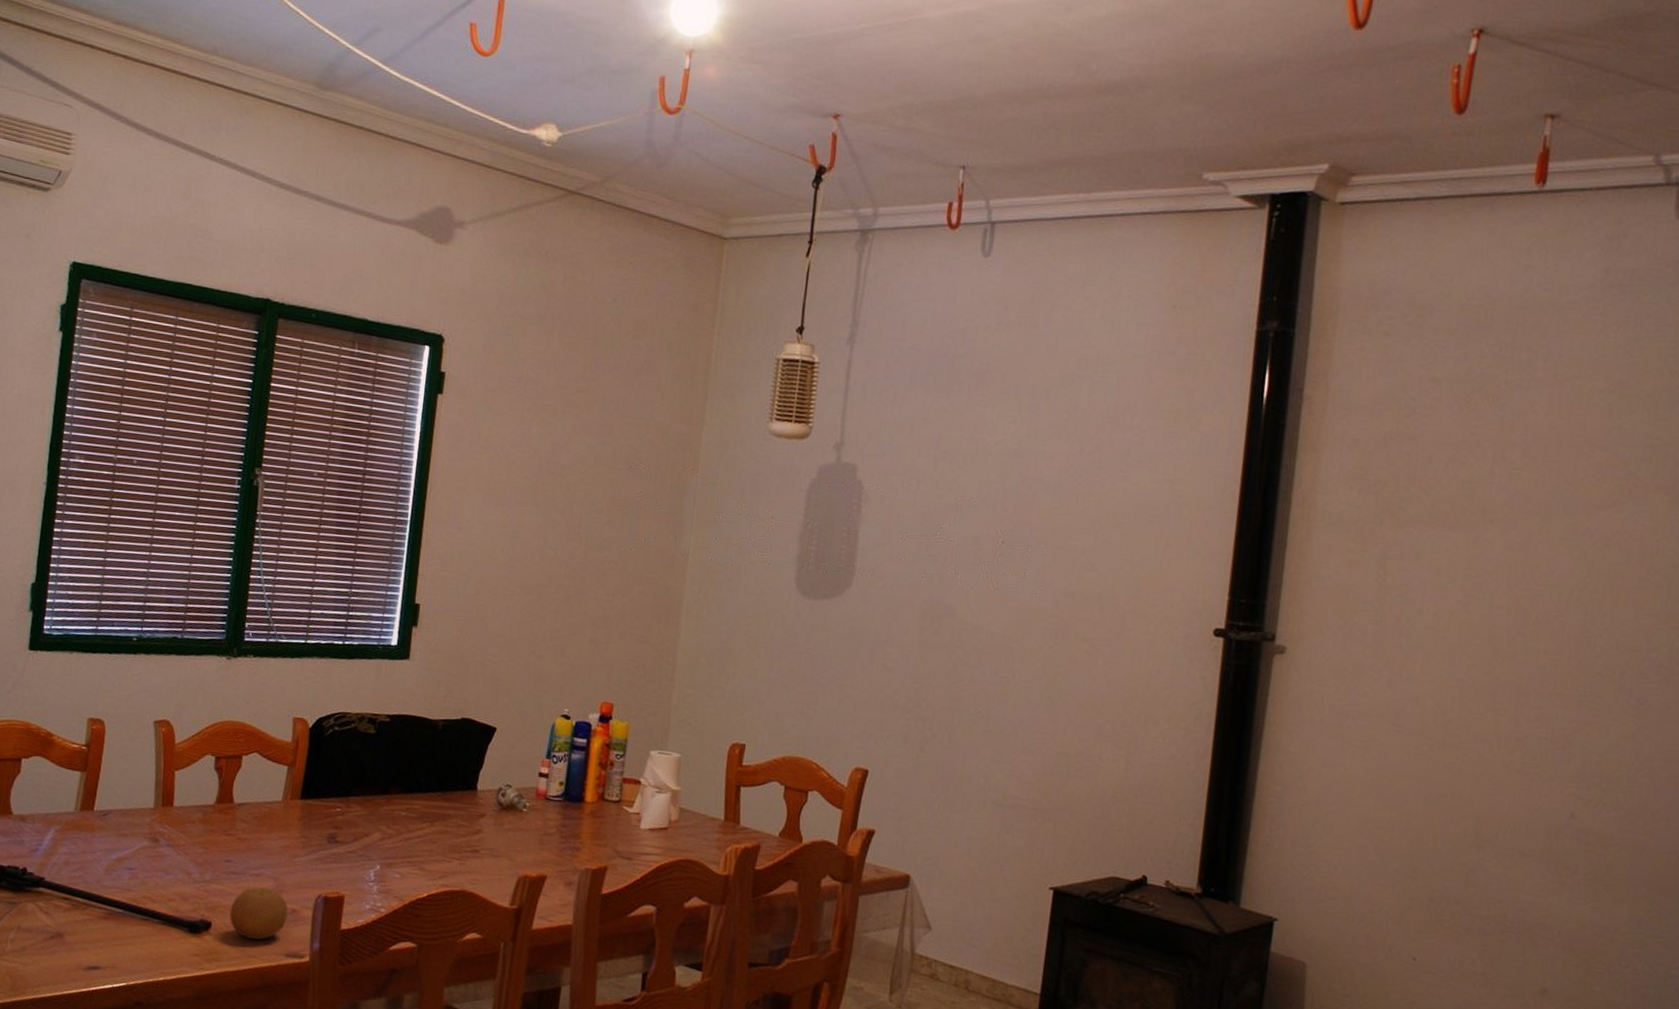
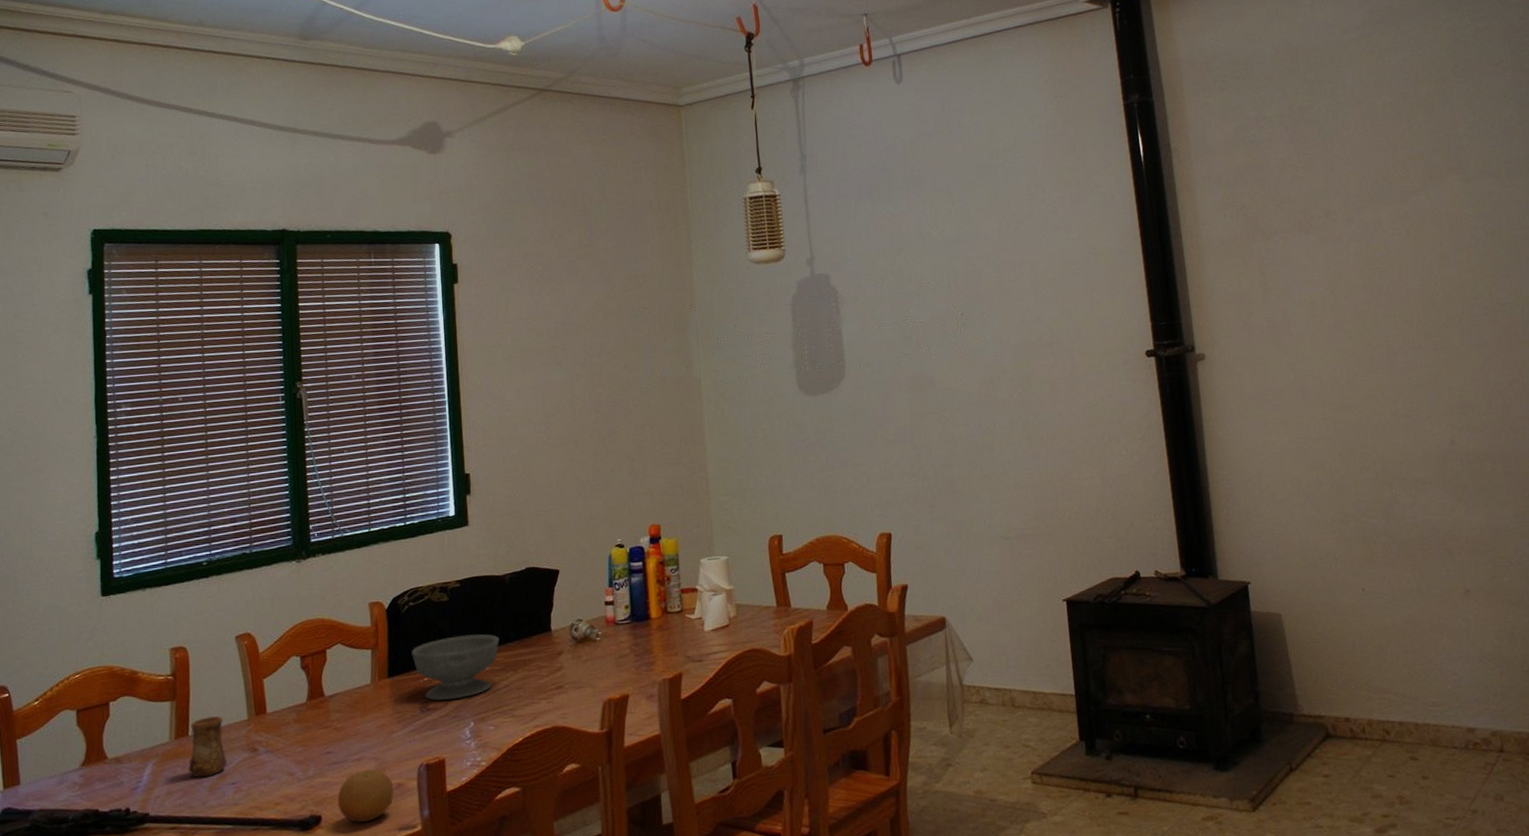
cup: none [88,796,130,857] -> present [187,716,227,778]
bowl: none [328,771,421,839] -> present [412,634,500,701]

